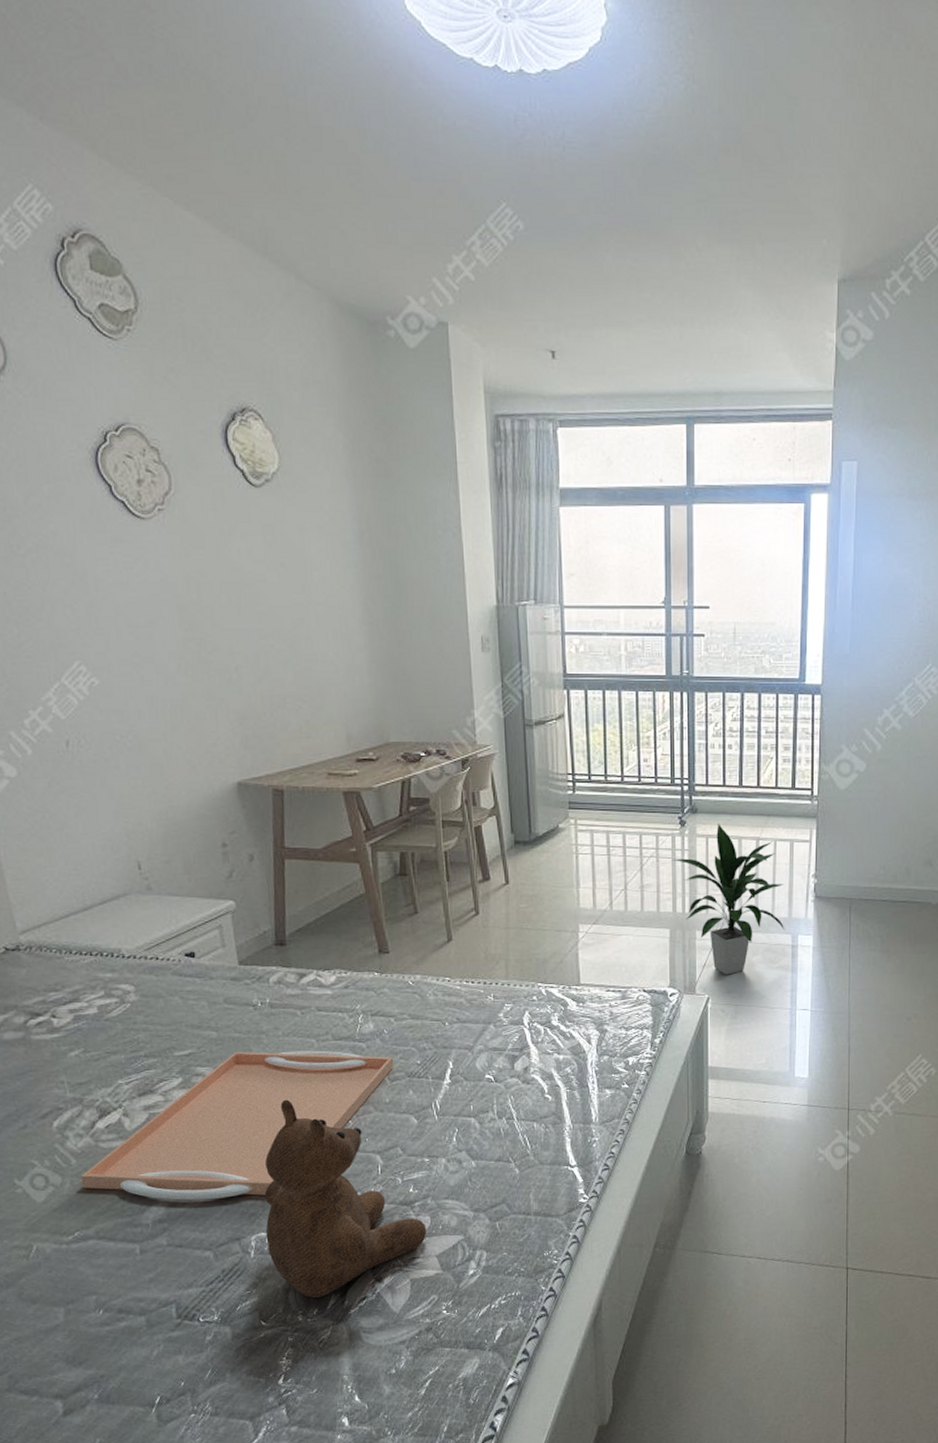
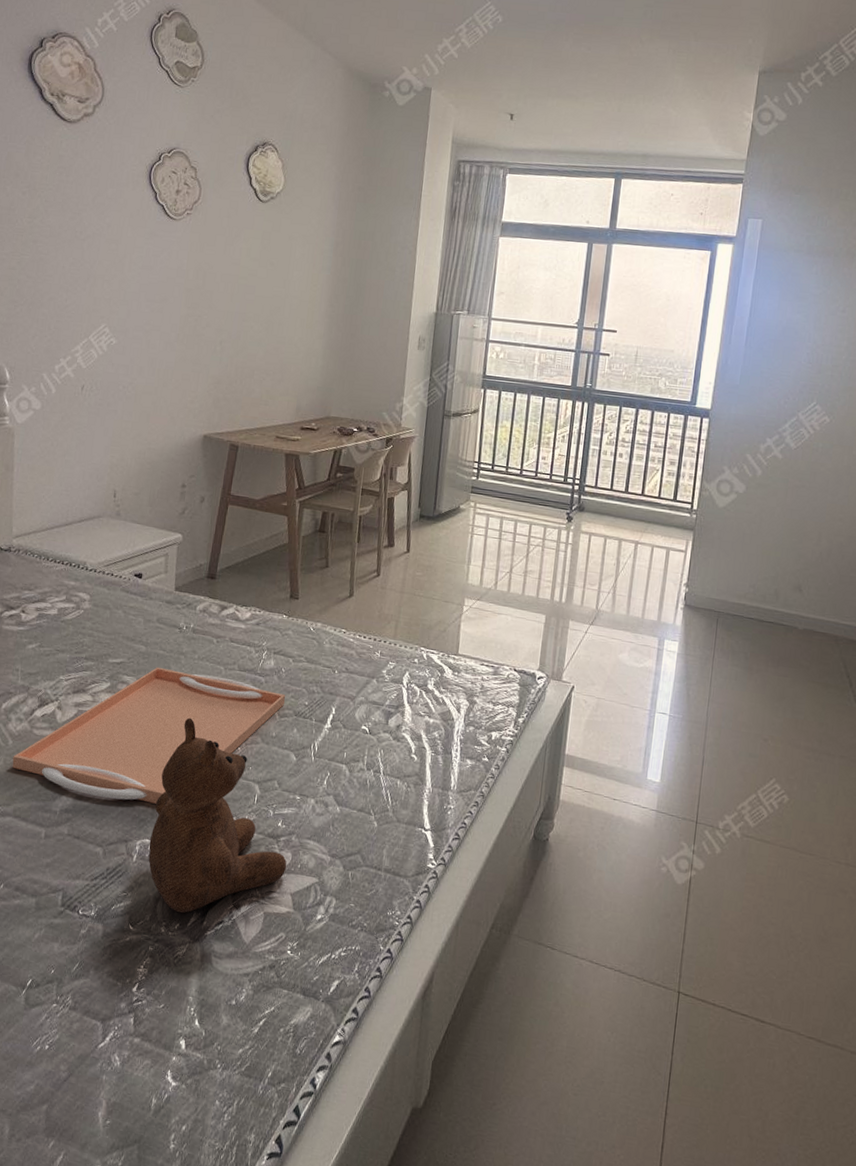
indoor plant: present [673,823,785,975] -> none [557,523,657,668]

